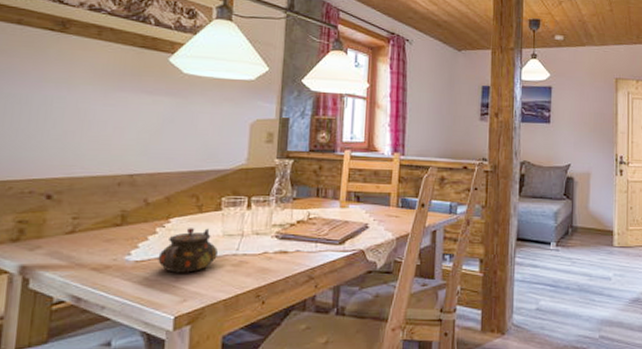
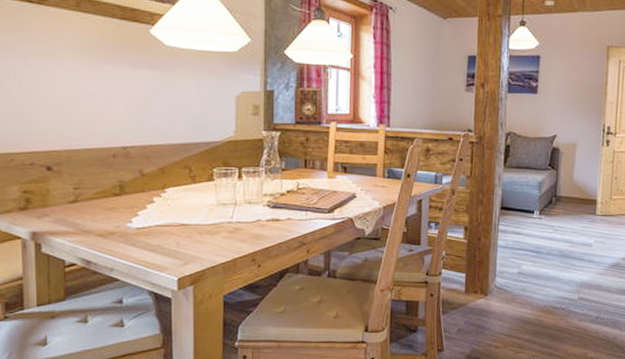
teapot: present [158,228,219,273] -> none [158,197,214,239]

